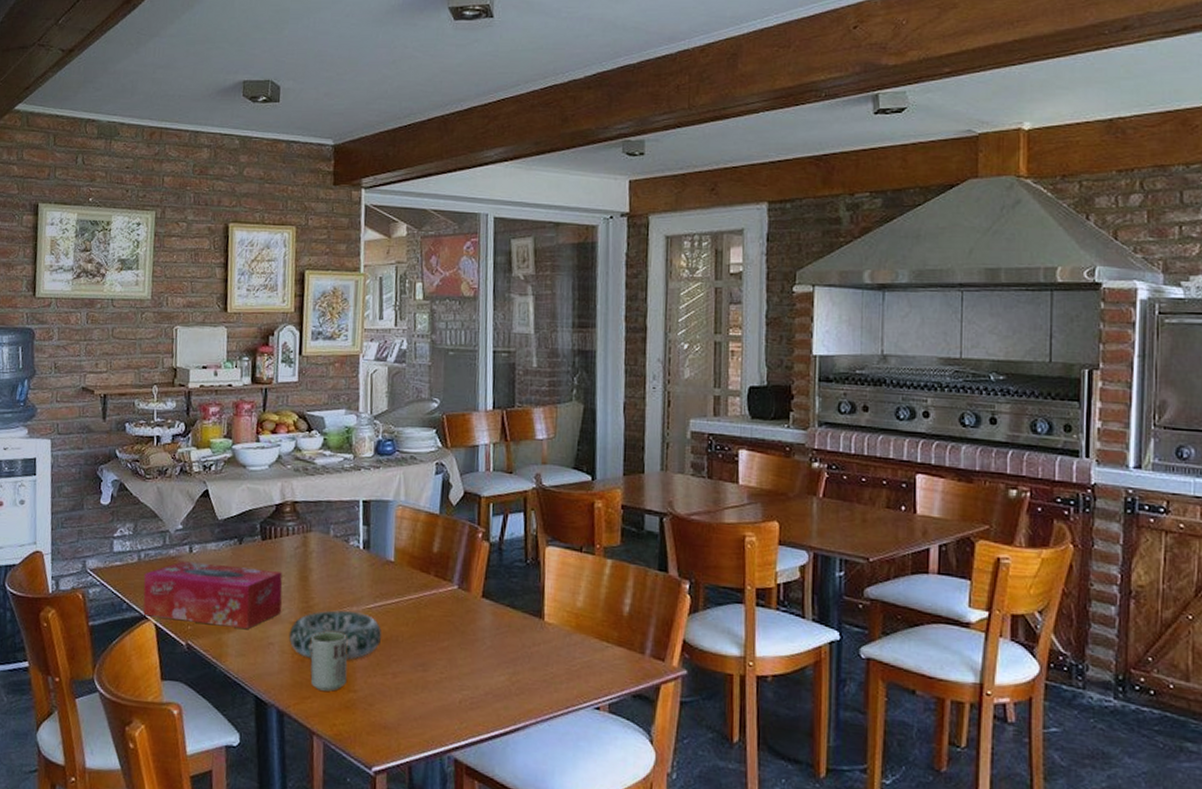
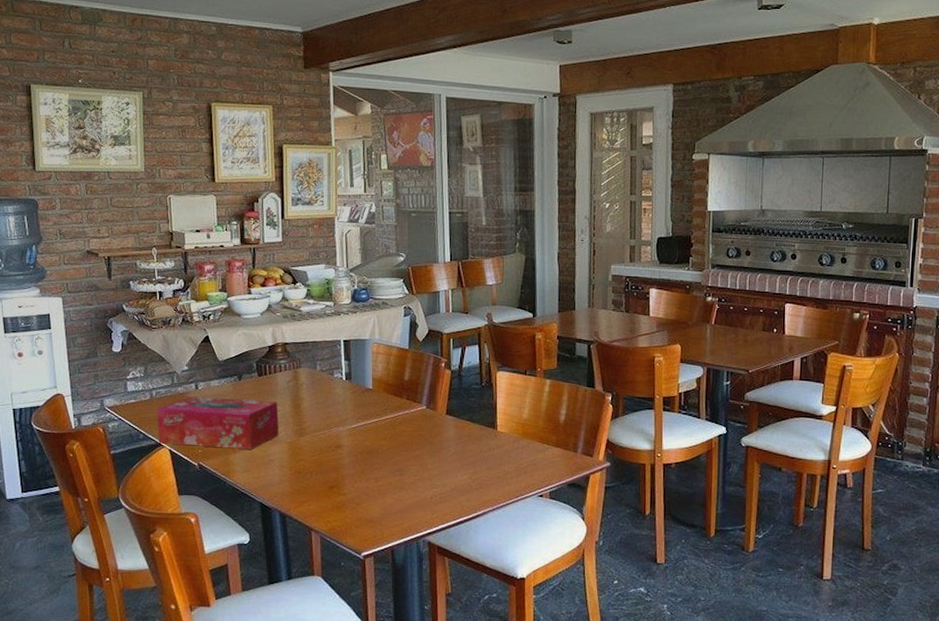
decorative bowl: present [288,610,382,660] -> none [286,431,365,470]
cup: present [310,631,348,692] -> none [305,448,337,496]

